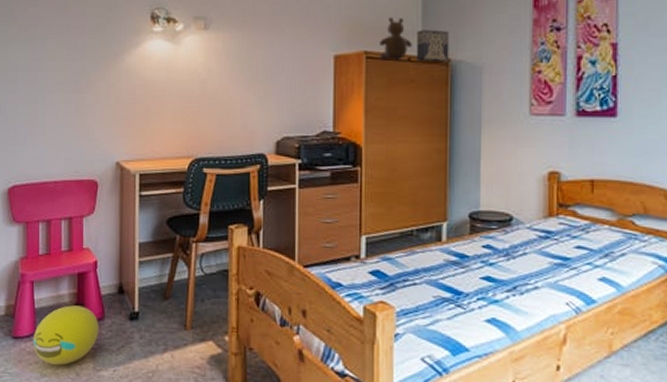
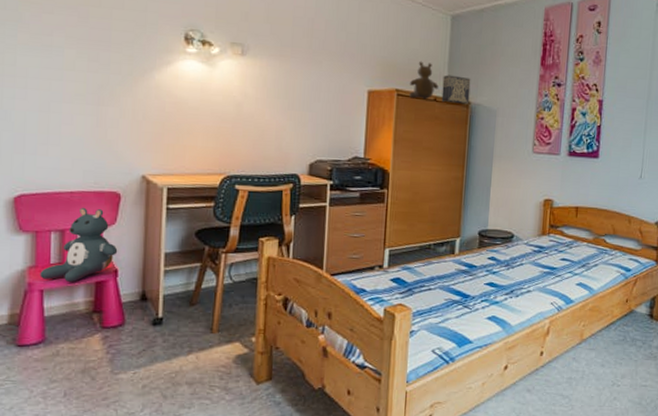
stuffed animal: none [30,196,97,274] -> present [39,207,118,283]
ball: present [33,305,99,365] -> none [41,312,119,371]

